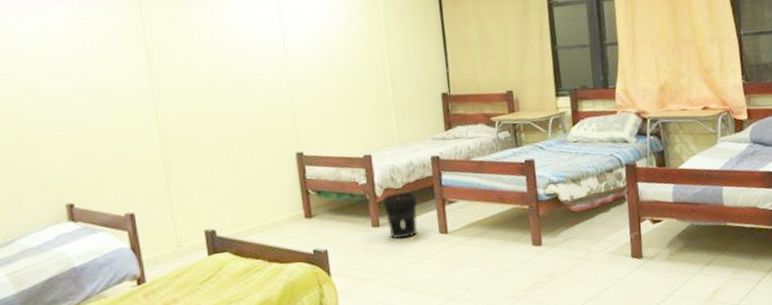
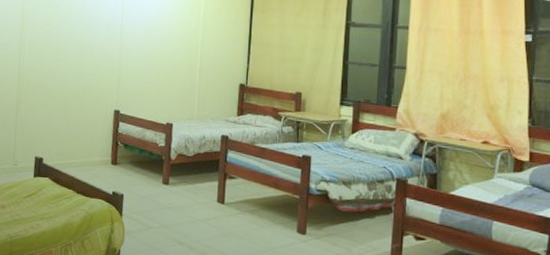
wastebasket: present [382,191,418,240] -> none [175,159,204,200]

